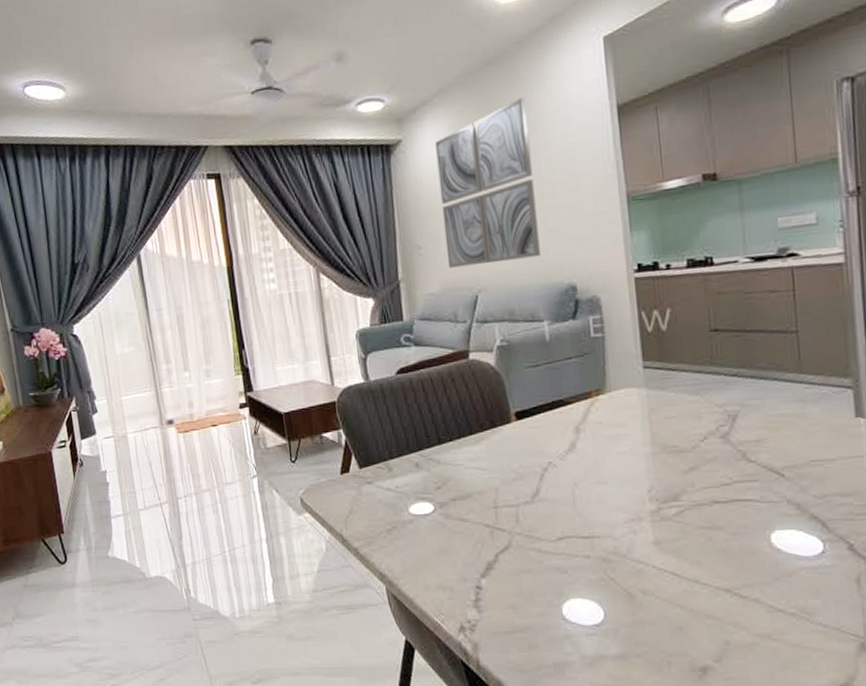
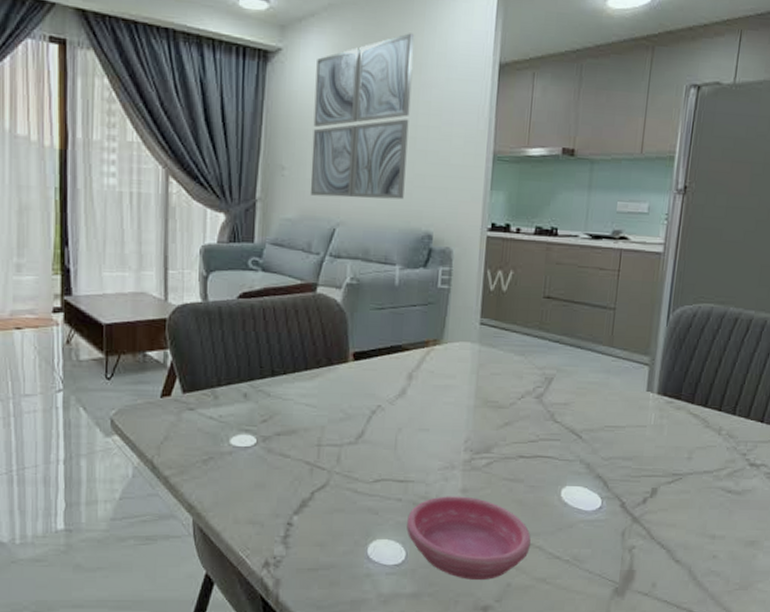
saucer: none [599,549,745,638] -> present [407,496,531,580]

